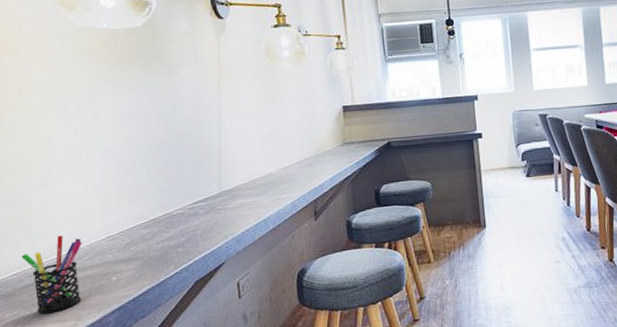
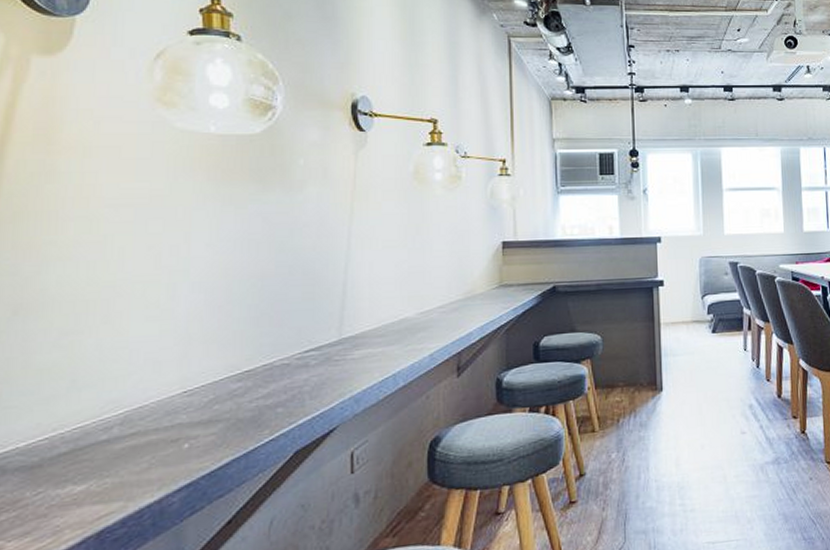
pen holder: present [21,235,82,314] -> none [59,388,148,492]

